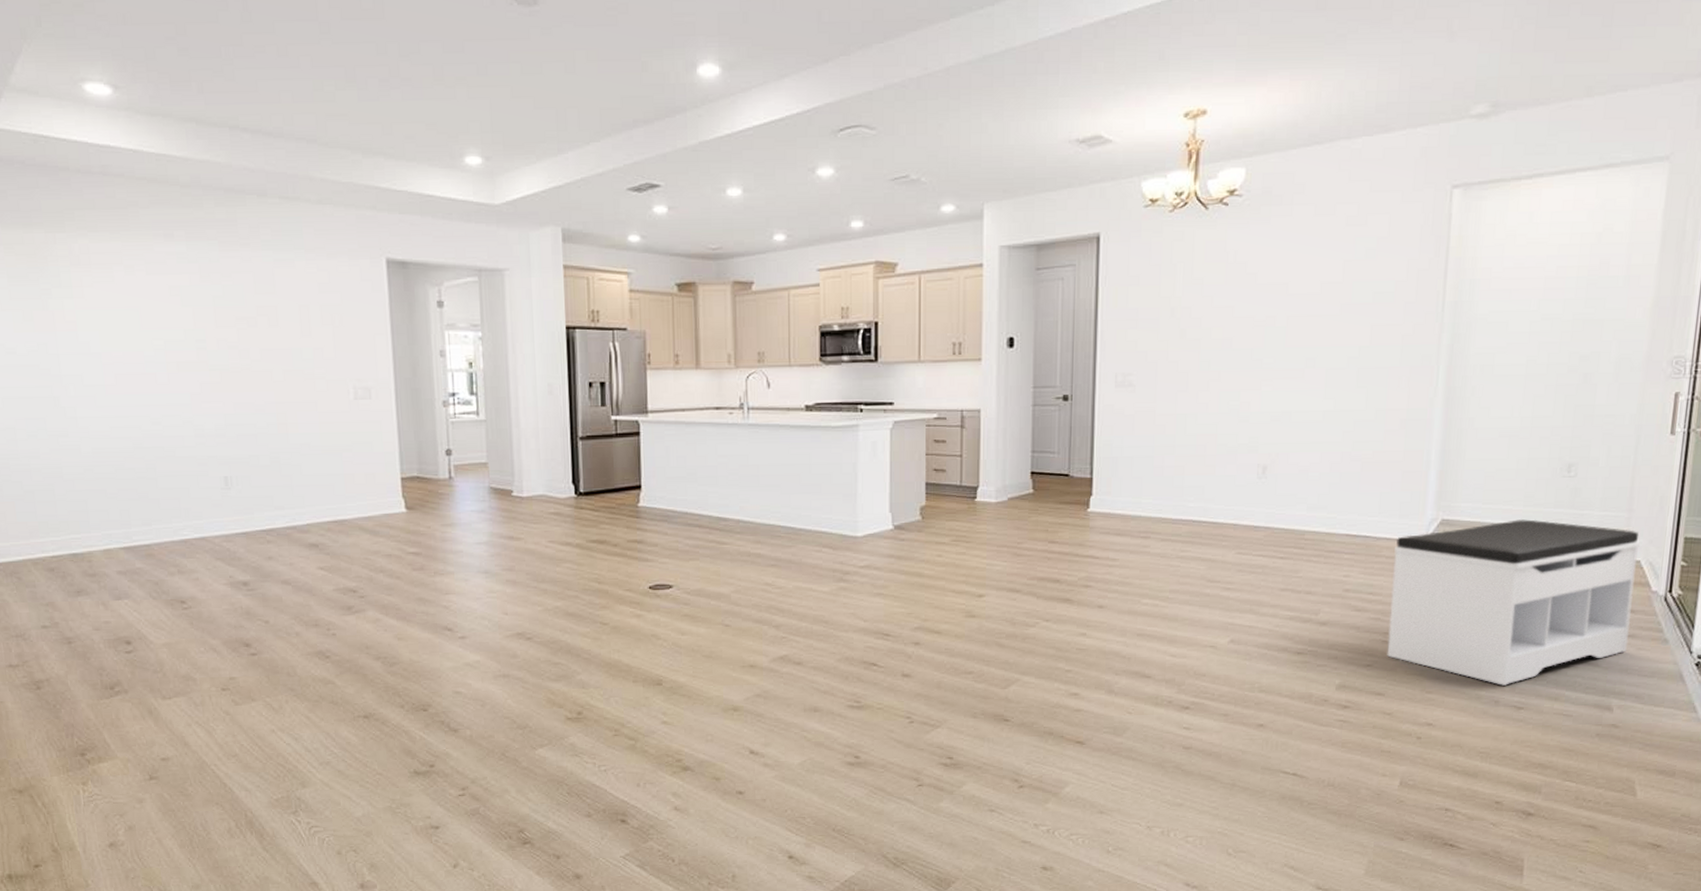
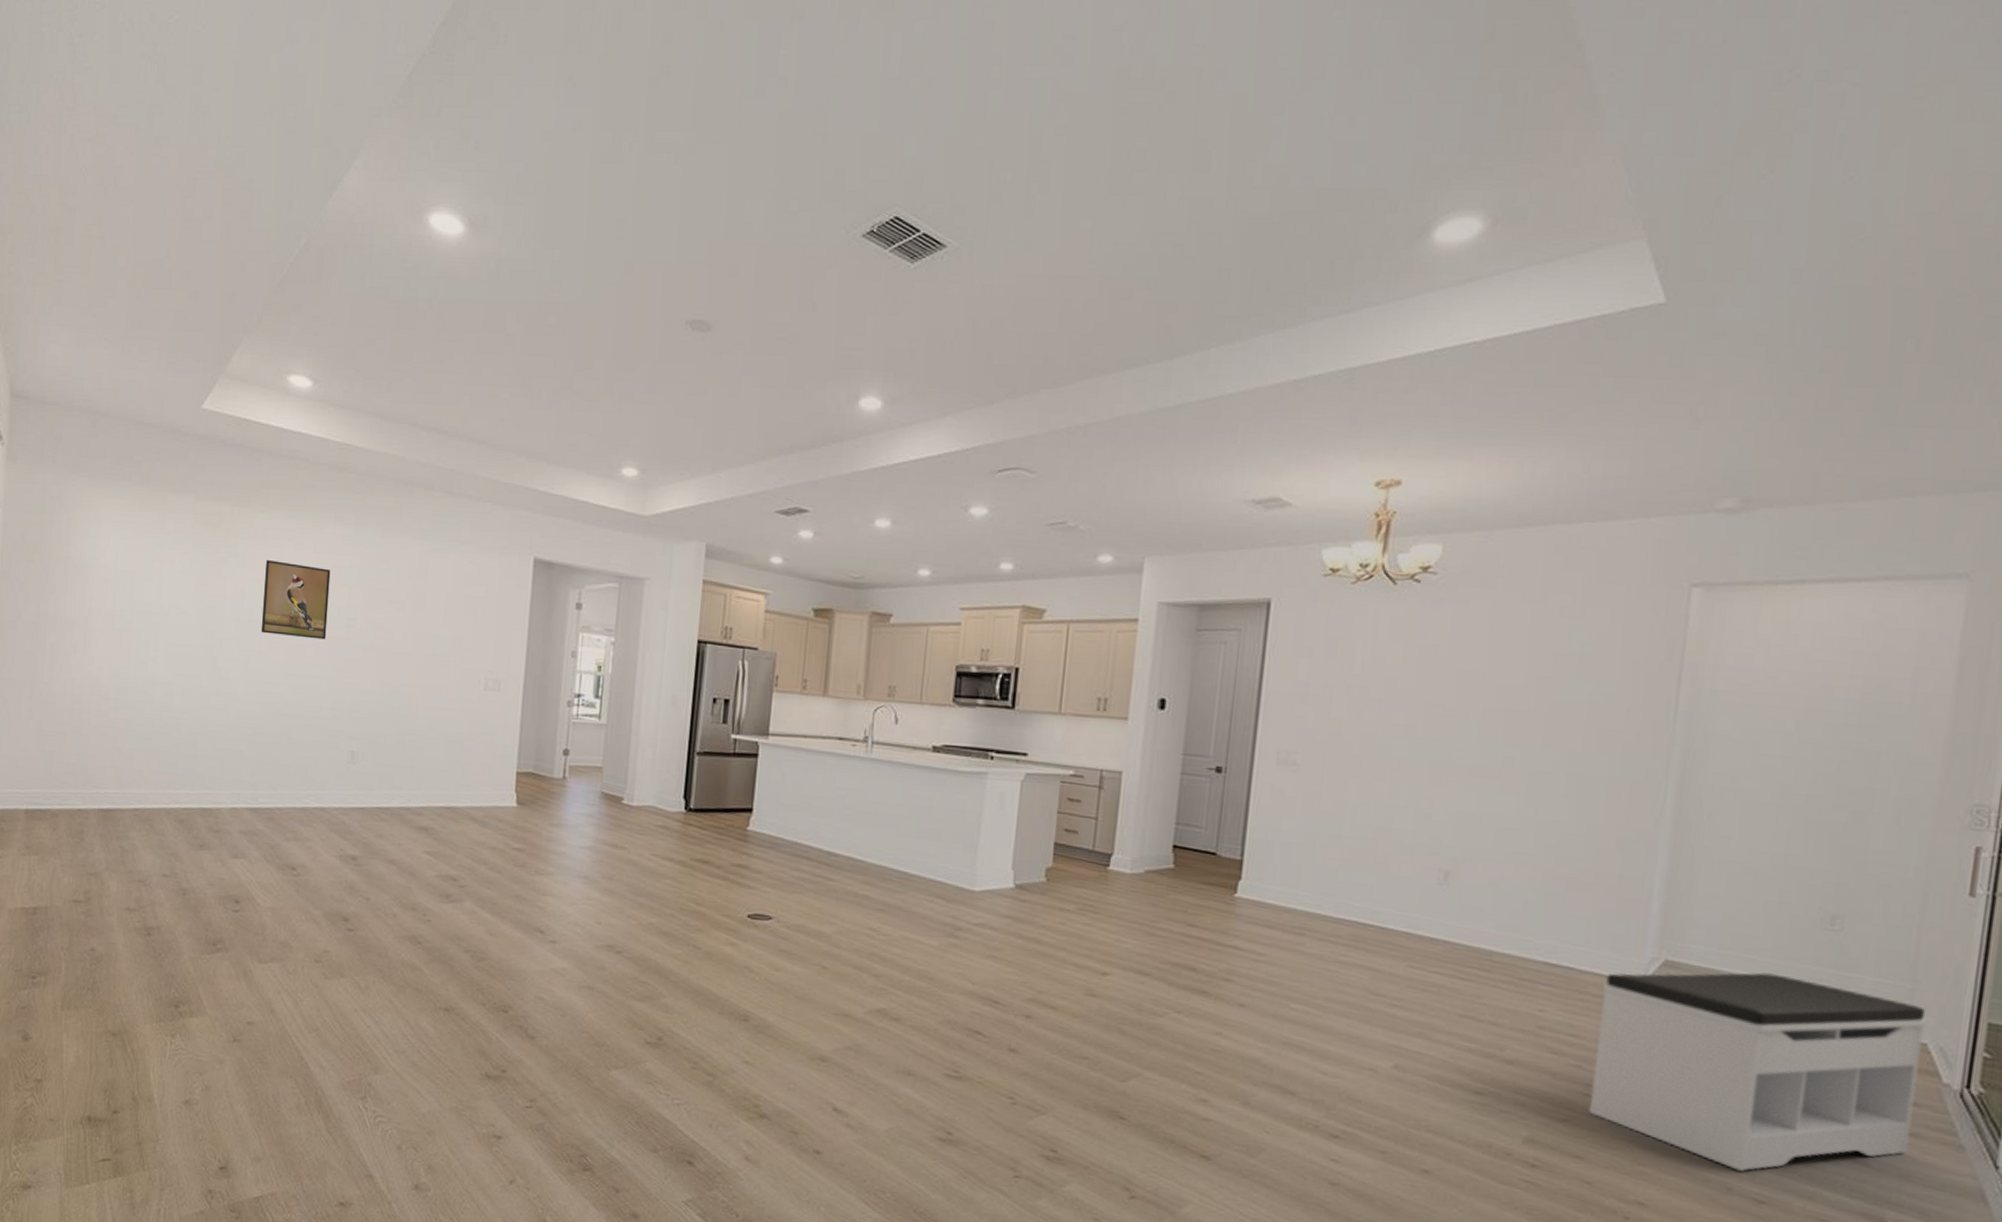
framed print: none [95,287,177,366] -> present [260,560,331,640]

